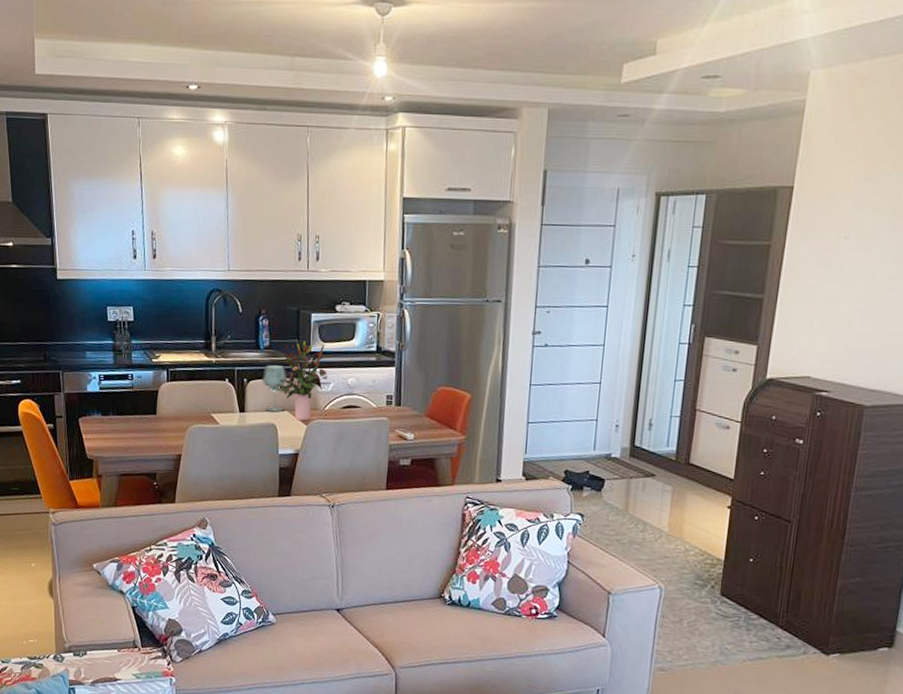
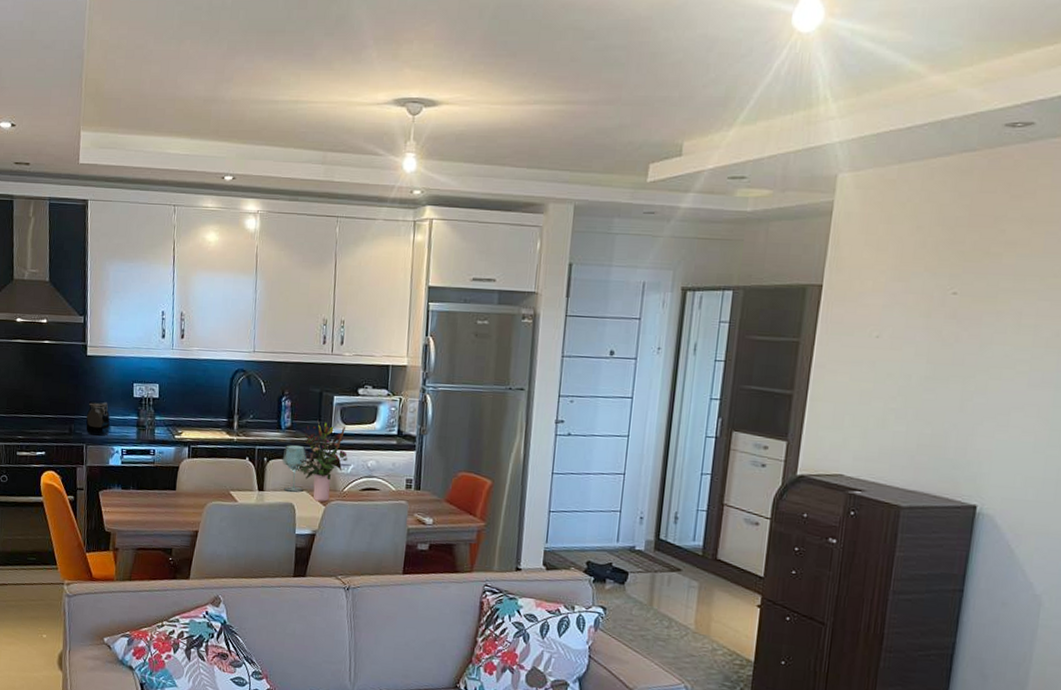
jar: none [61,325,86,362] -> present [86,400,110,436]

